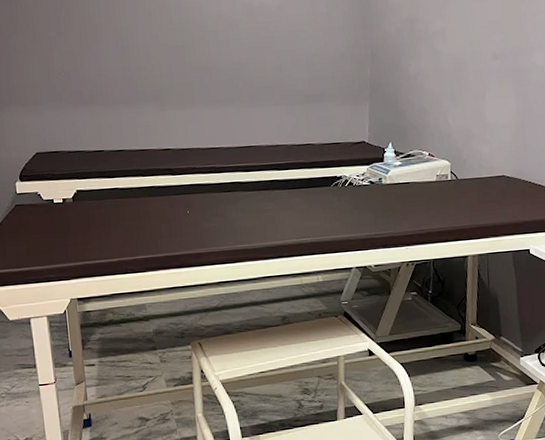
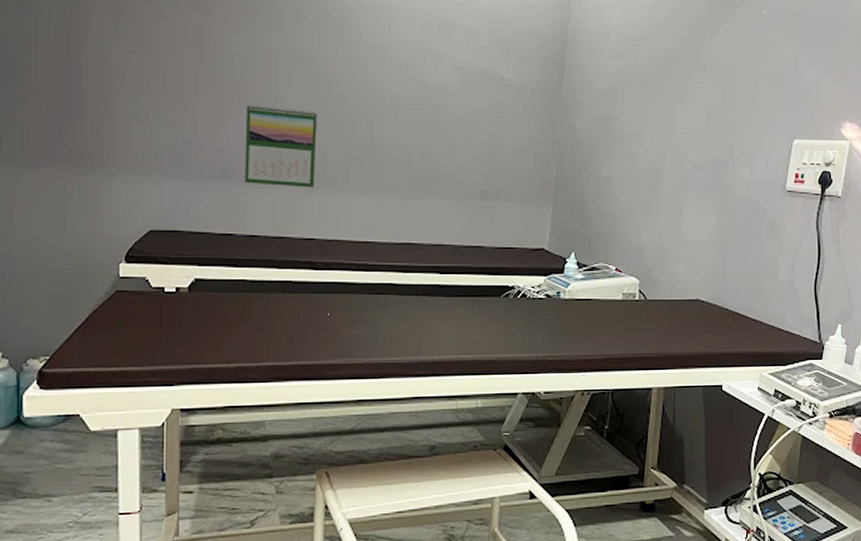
calendar: none [103,36,166,107] -> present [245,104,317,188]

